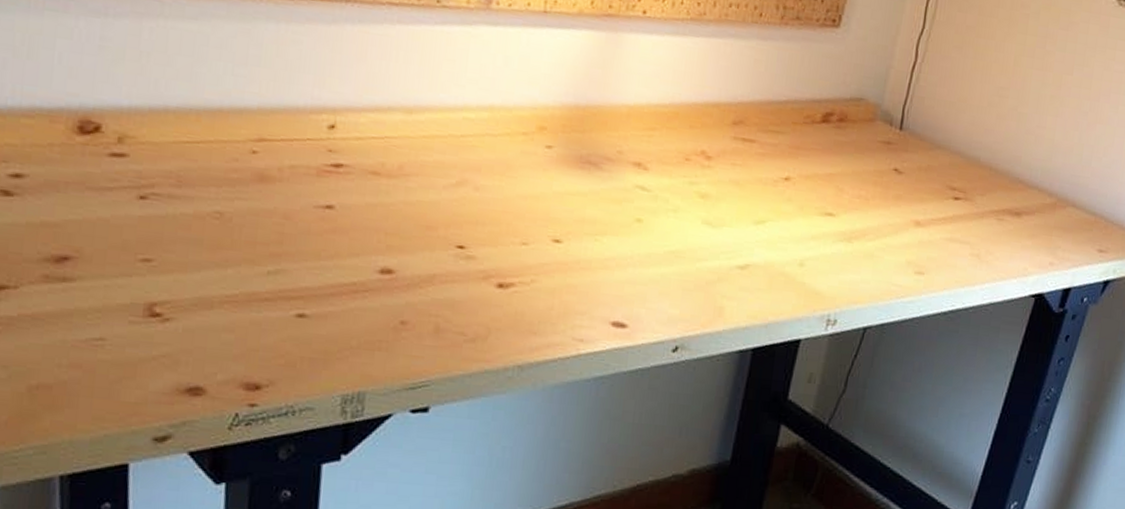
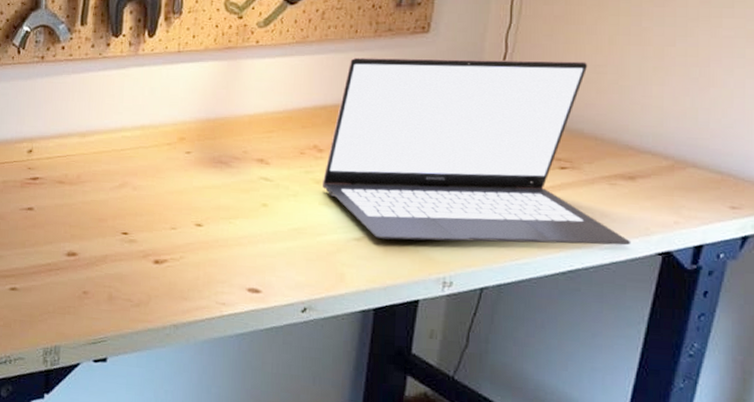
laptop: none [706,47,1010,286] -> present [321,57,631,246]

